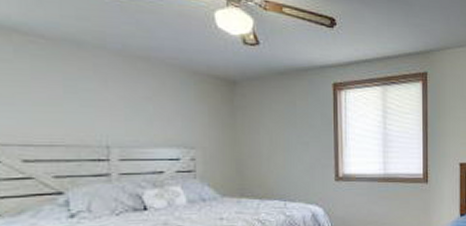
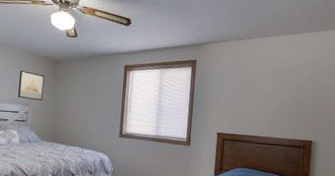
wall art: none [173,97,217,141] -> present [18,70,45,101]

